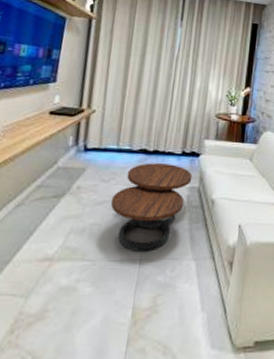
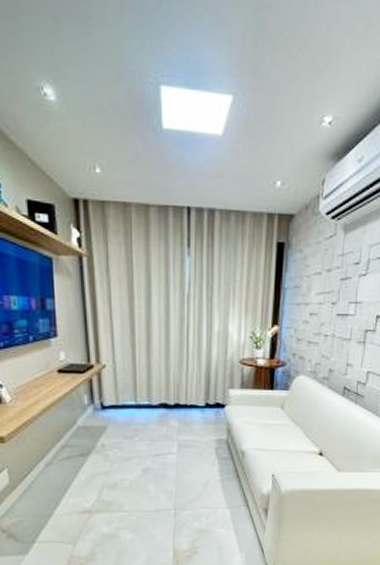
coffee table: present [111,163,193,252] -> none [138,417,219,502]

